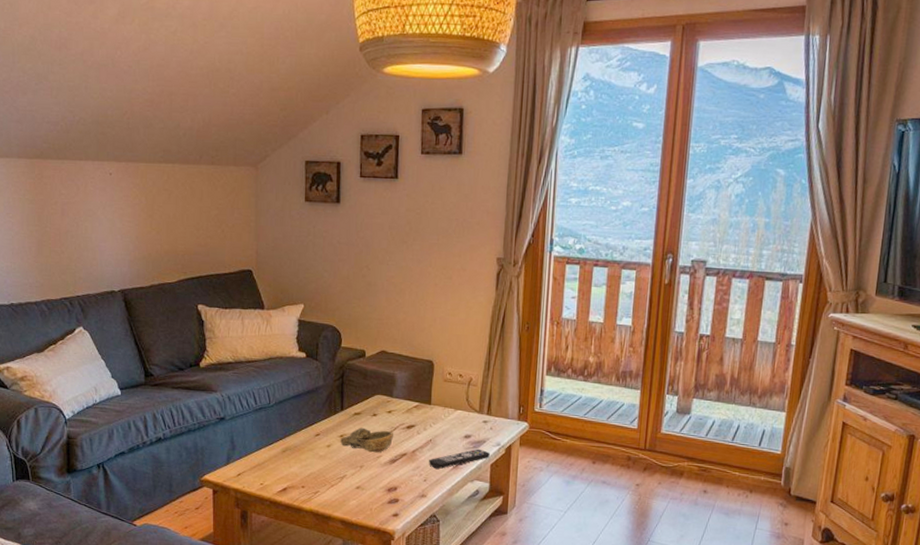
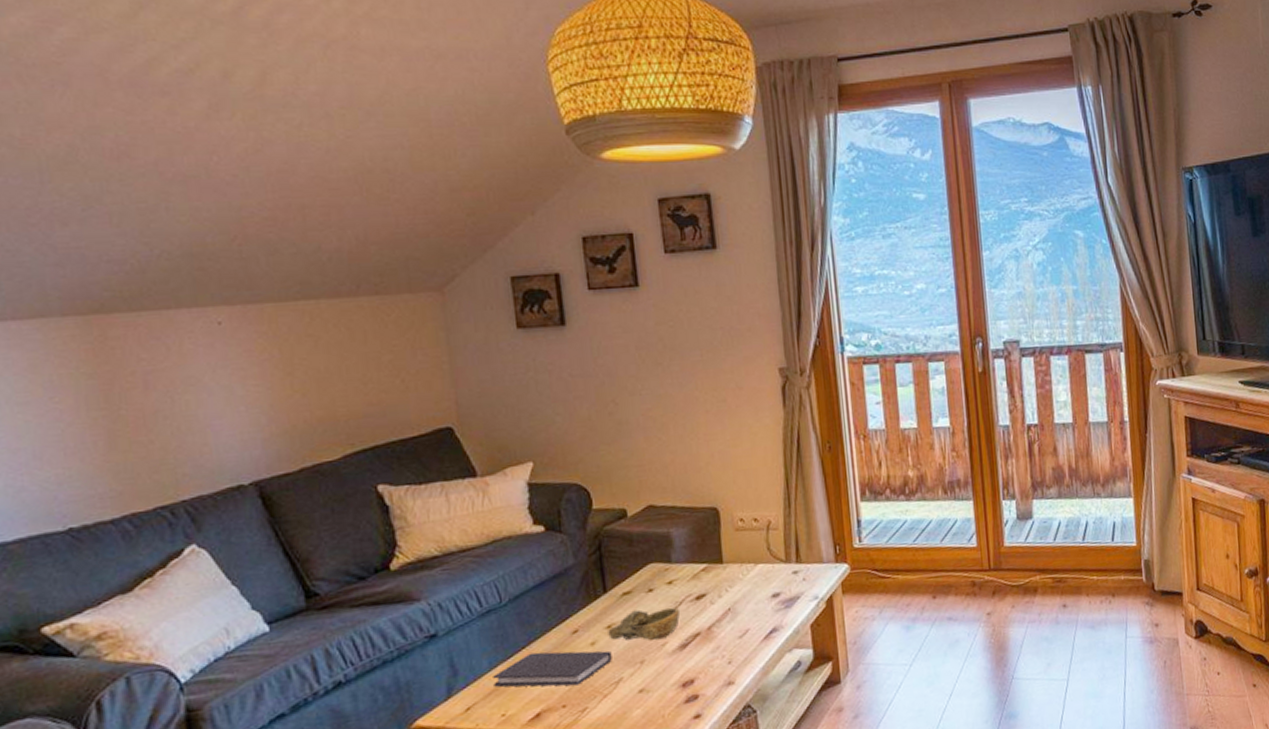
diary: none [258,444,341,474] -> present [493,650,612,687]
remote control: present [429,448,490,469] -> none [731,607,808,645]

